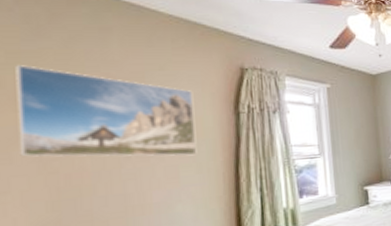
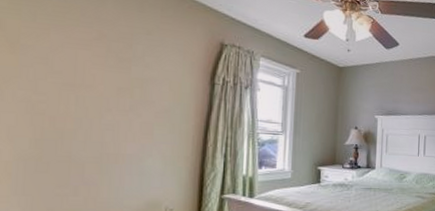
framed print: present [15,65,197,157] -> none [11,11,175,117]

